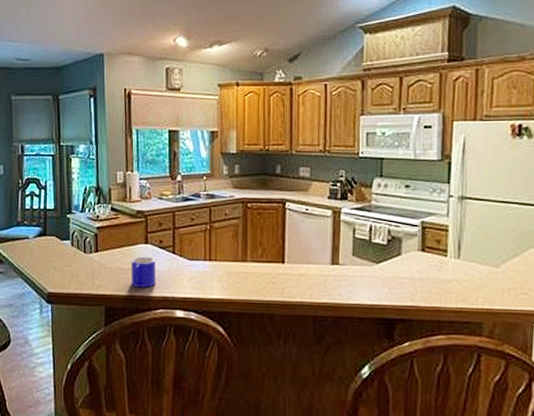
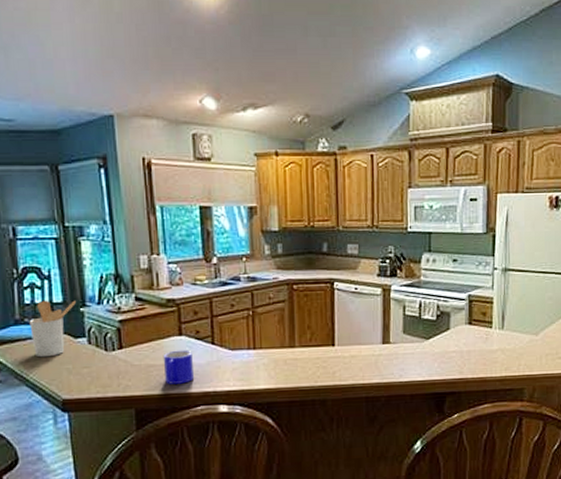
utensil holder: none [28,206,64,255] -> present [29,300,76,358]

